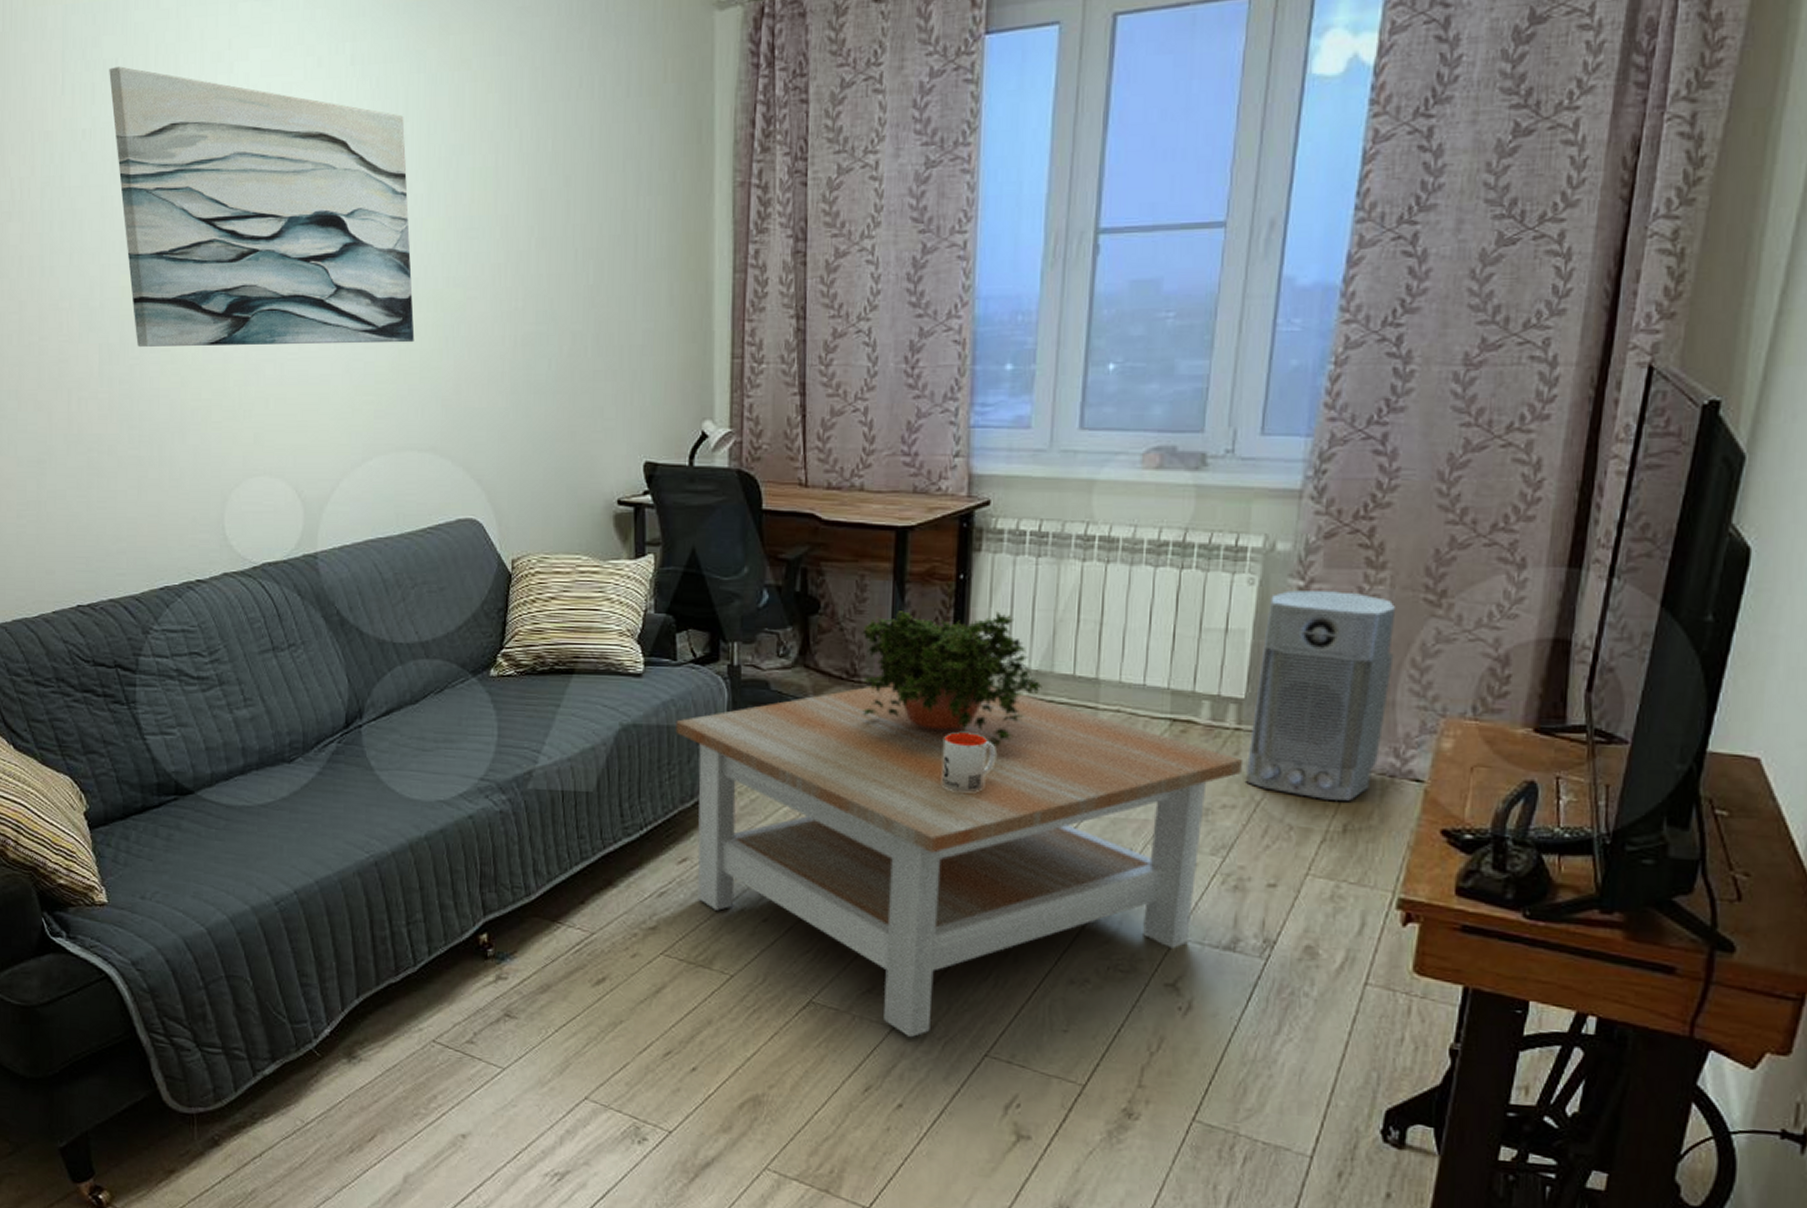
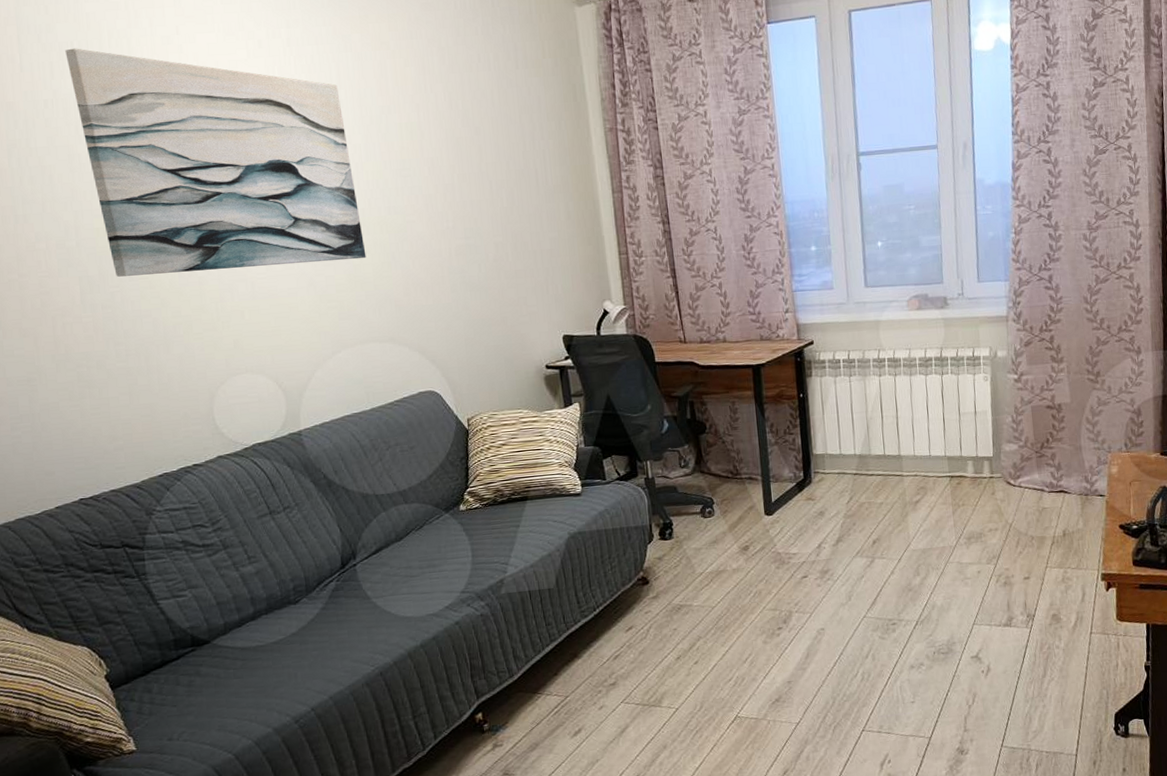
coffee table: present [675,683,1244,1038] -> none [611,469,998,729]
potted plant: present [860,611,1042,747] -> none [737,417,865,511]
mug: present [941,732,996,793] -> none [805,504,842,547]
air purifier: present [1244,590,1396,801] -> none [999,379,1077,516]

